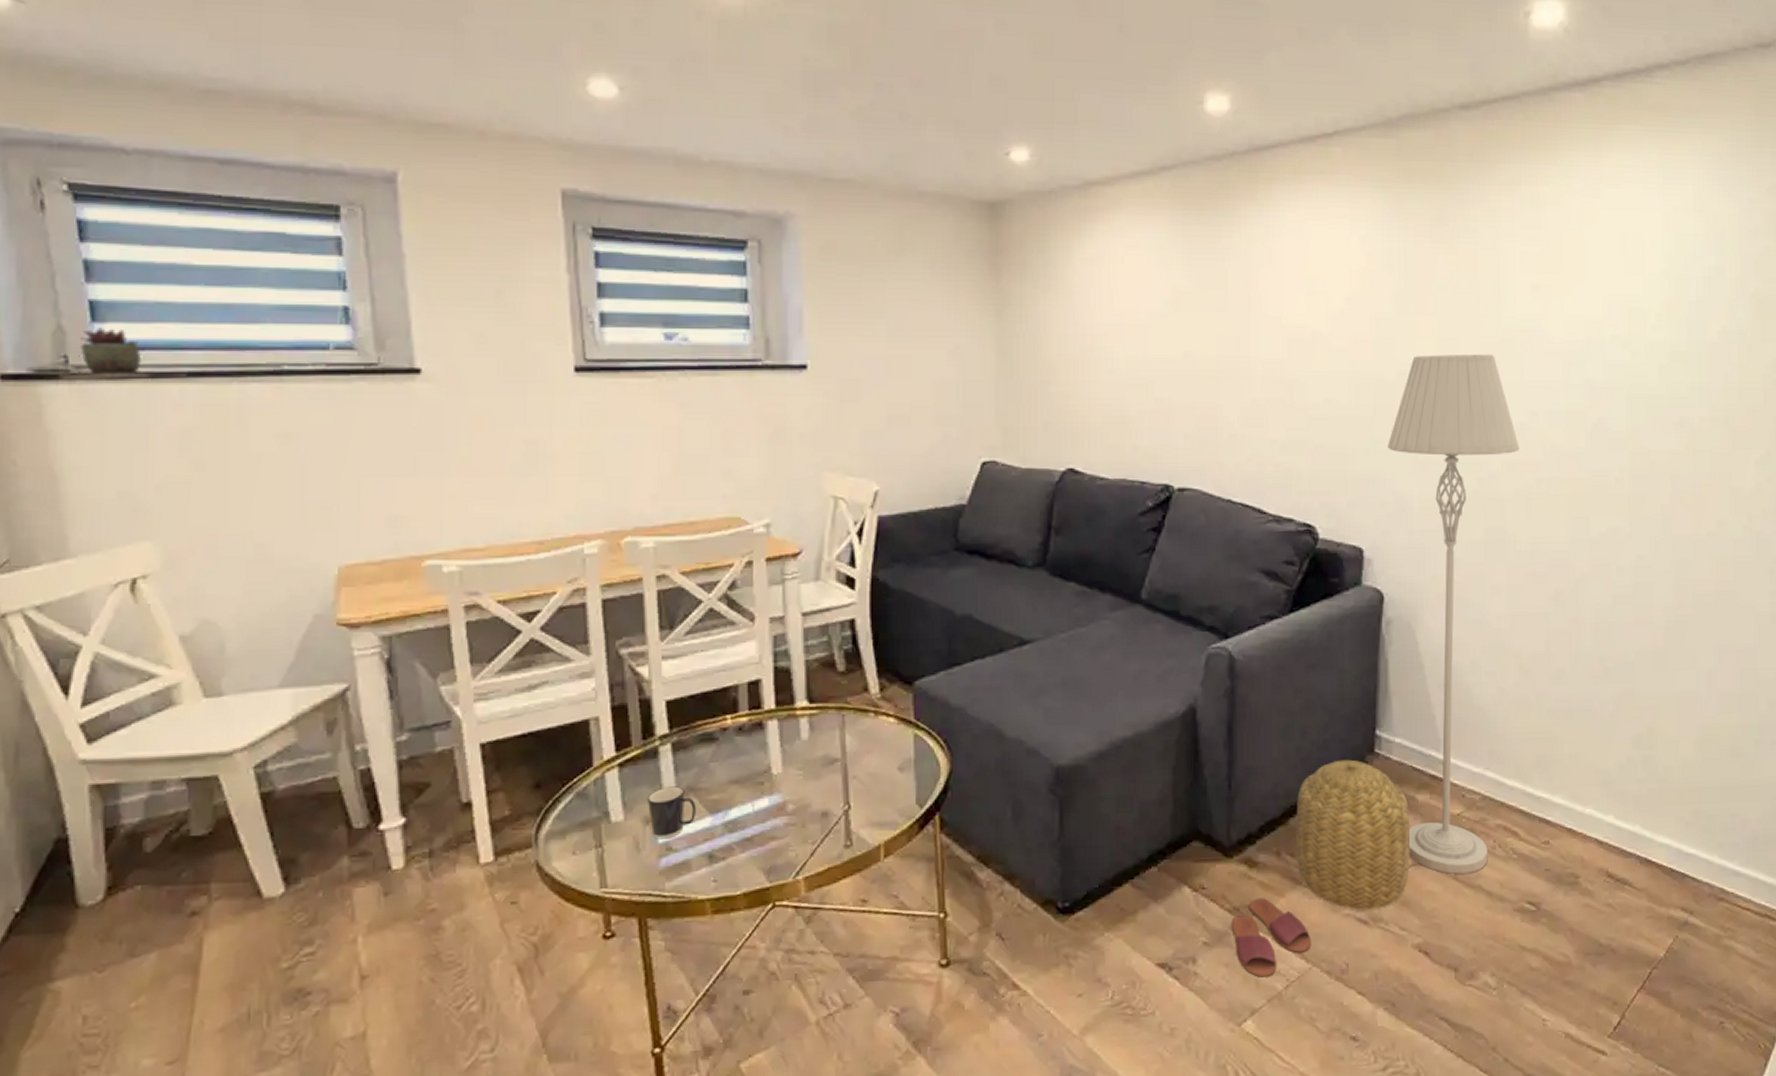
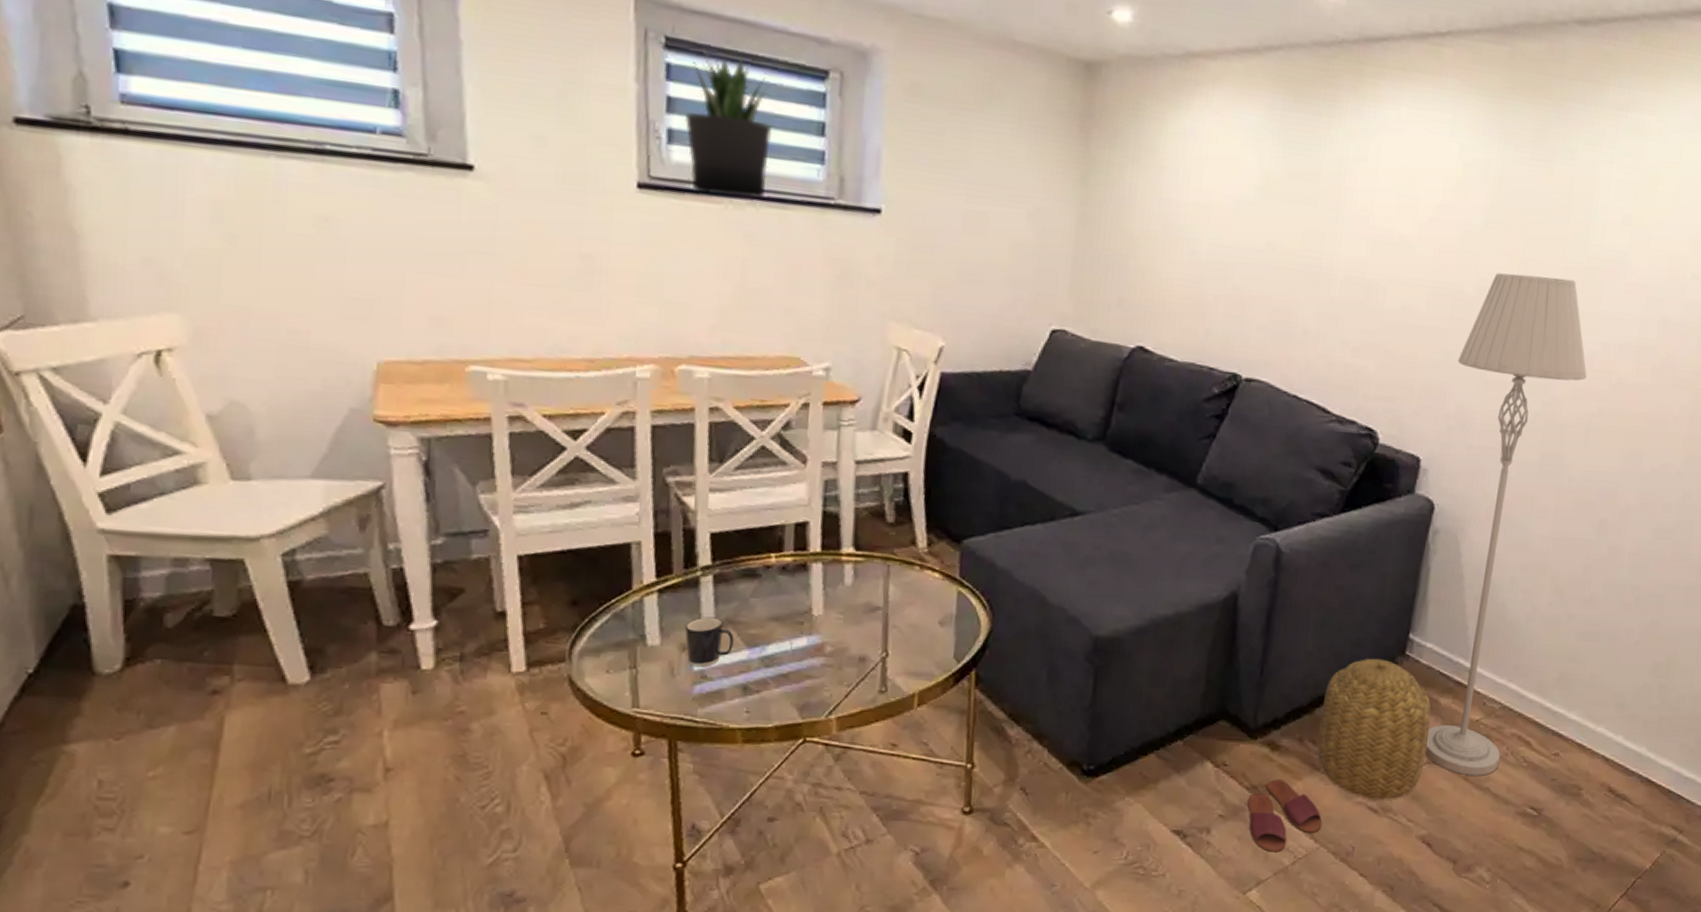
succulent plant: present [44,328,187,382] -> none [63,80,221,145]
planter: none [616,233,698,370] -> present [685,47,773,199]

